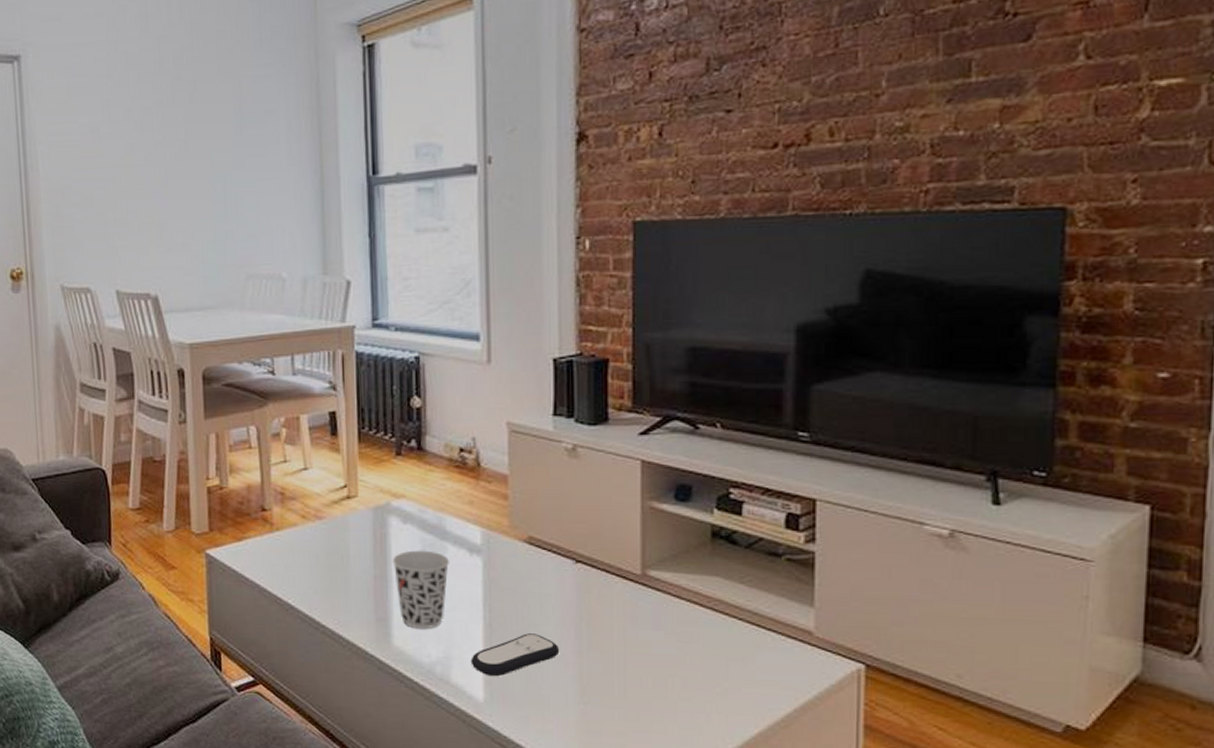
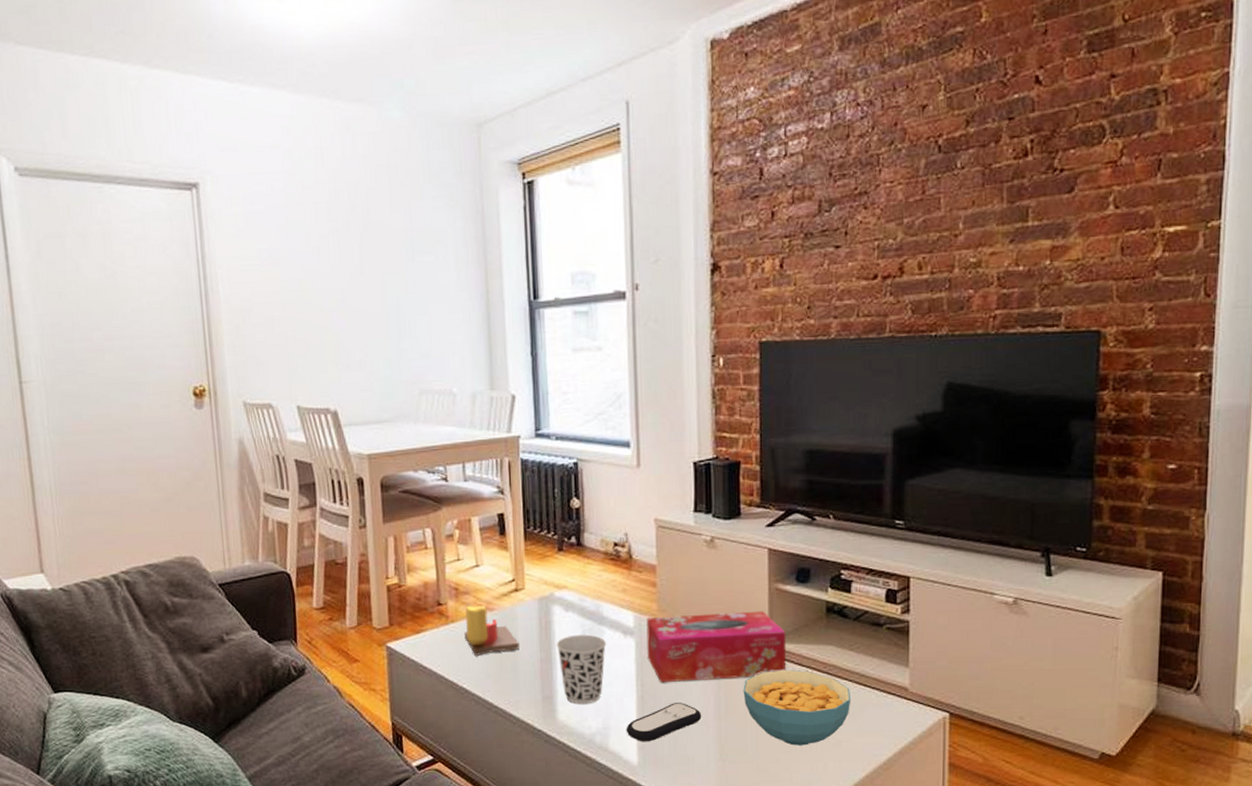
candle: none [290,512,351,570] -> present [464,605,519,657]
tissue box: none [496,532,662,610] -> present [646,611,787,683]
cereal bowl: none [609,602,742,693] -> present [743,669,852,746]

